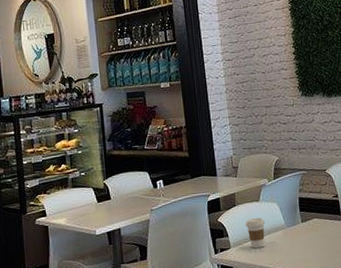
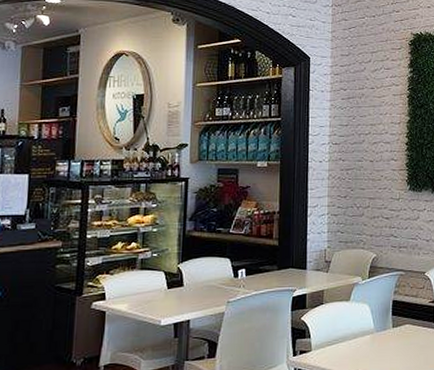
coffee cup: present [246,217,266,249] -> none [331,319,353,353]

